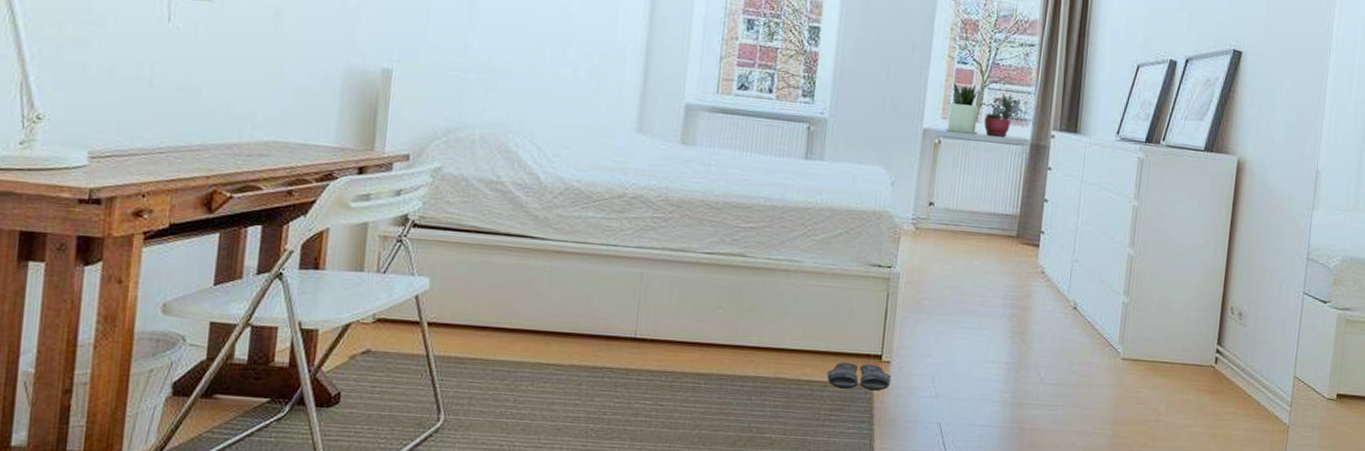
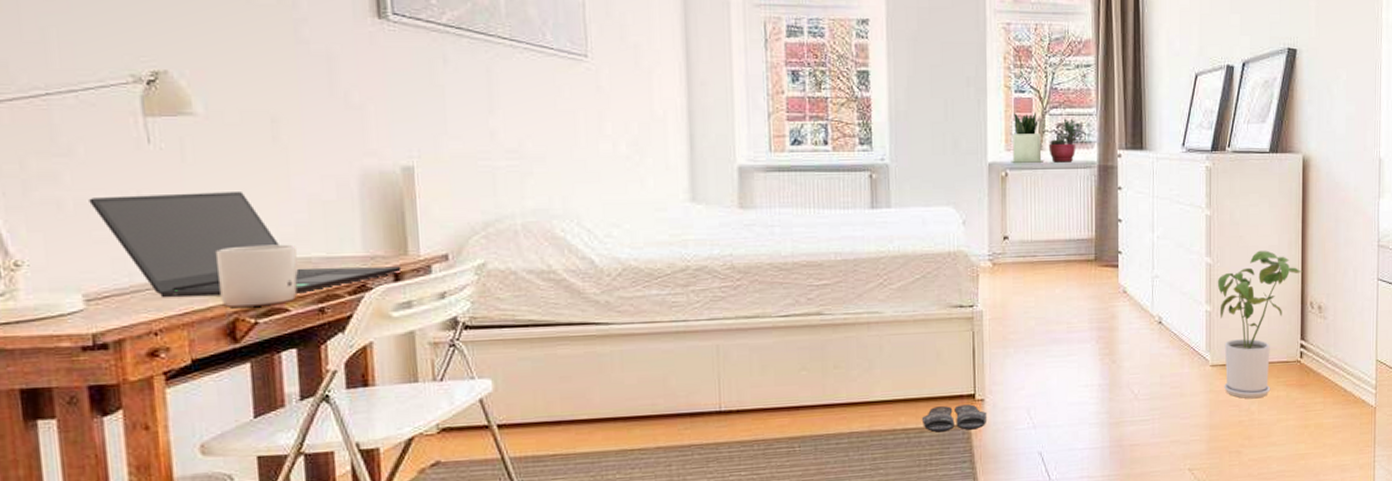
laptop: none [109,65,367,175] -> present [89,192,402,298]
mug: none [204,124,278,183] -> present [214,244,298,309]
house plant: none [1133,248,1226,399] -> present [1217,250,1303,399]

